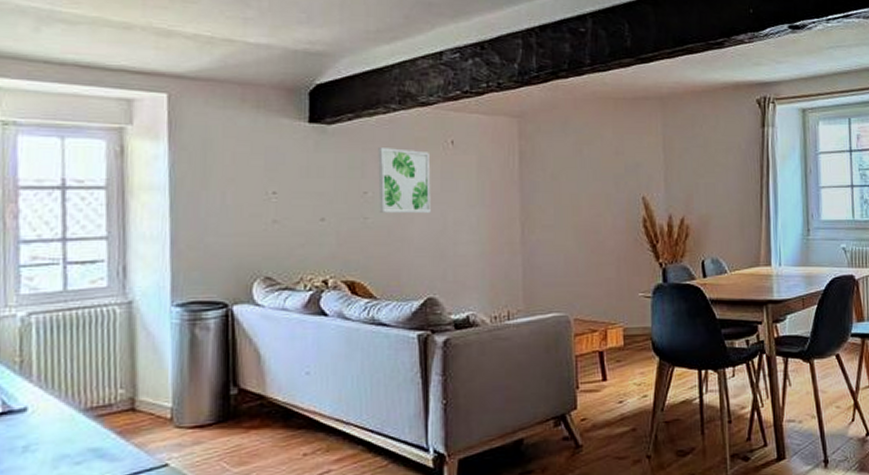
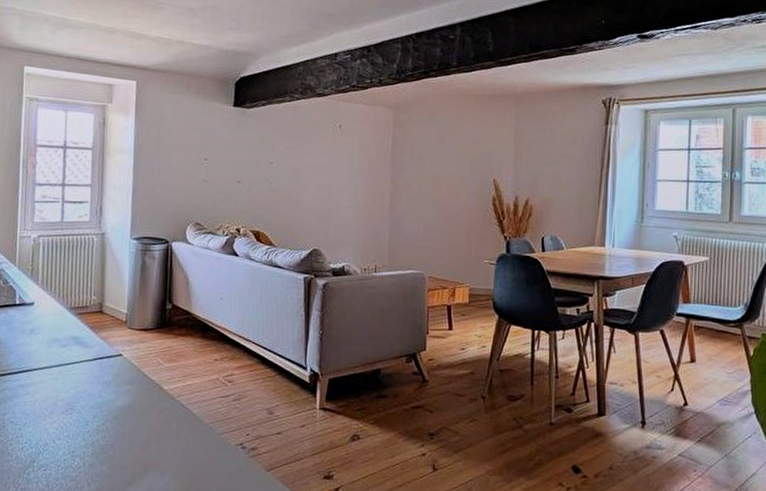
wall art: present [378,148,431,213] -> none [281,128,322,182]

